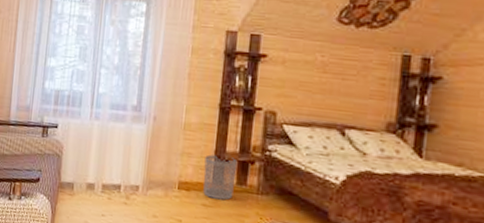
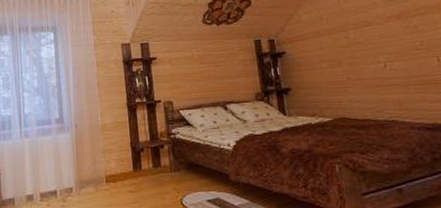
waste bin: present [203,154,238,201] -> none [123,146,152,184]

